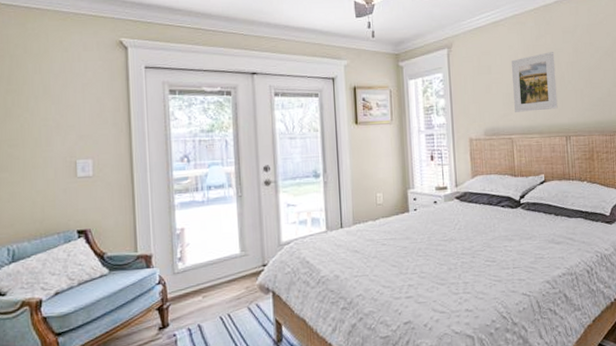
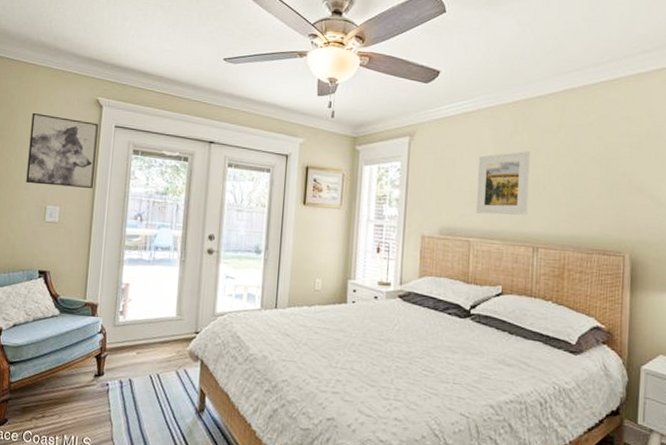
wall art: none [44,61,128,139] -> present [26,112,98,188]

